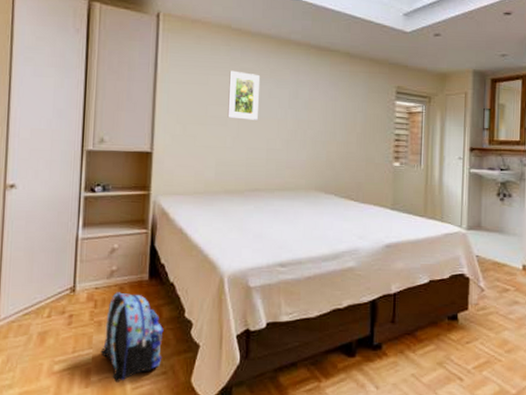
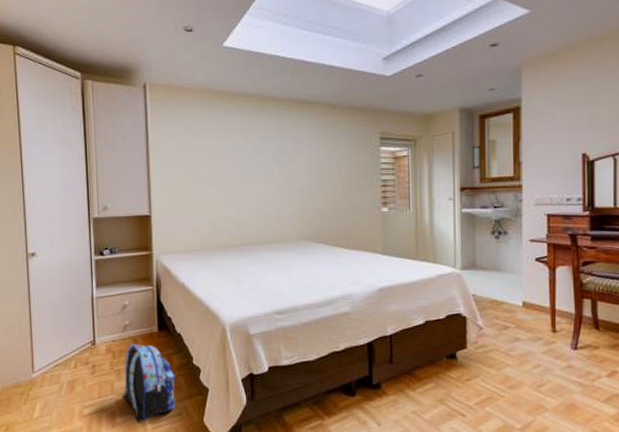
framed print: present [227,70,260,120] -> none [215,132,245,178]

